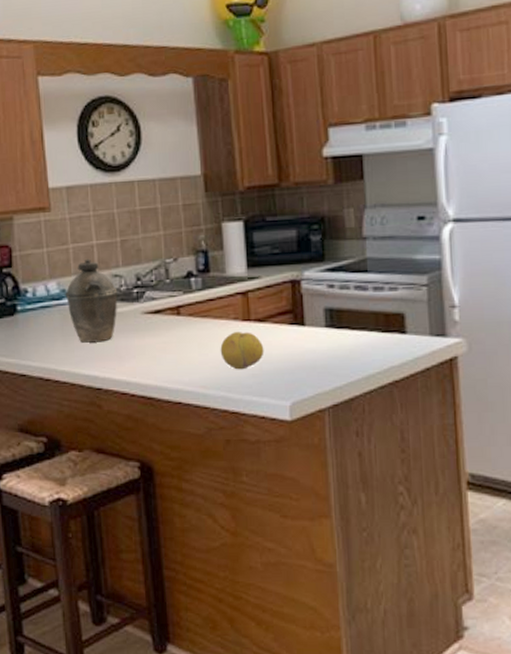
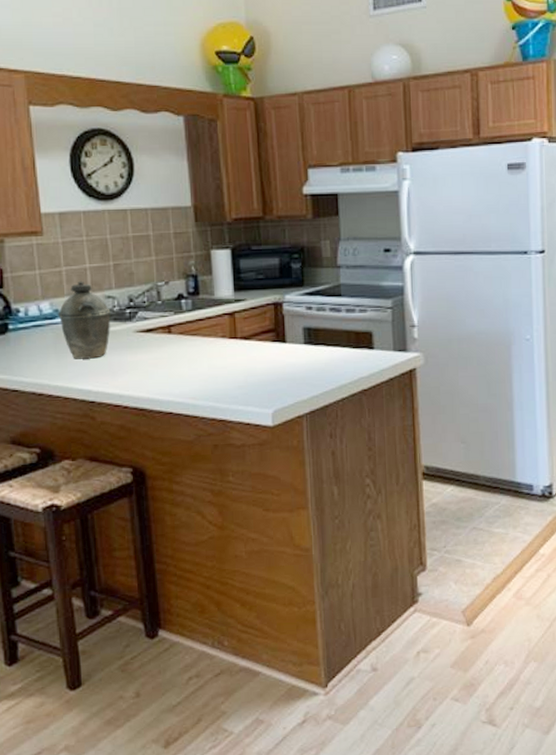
fruit: present [220,332,264,370] -> none [209,348,249,382]

